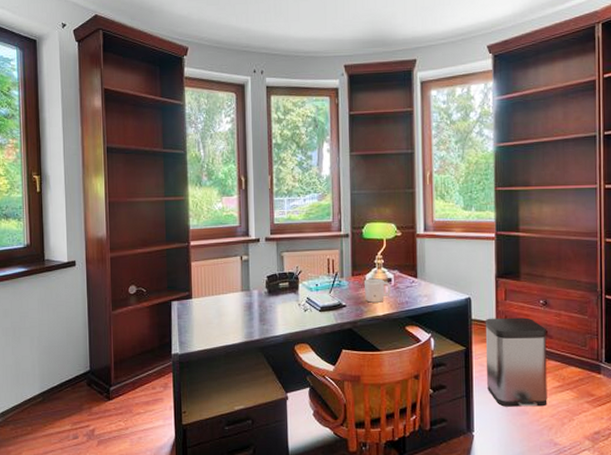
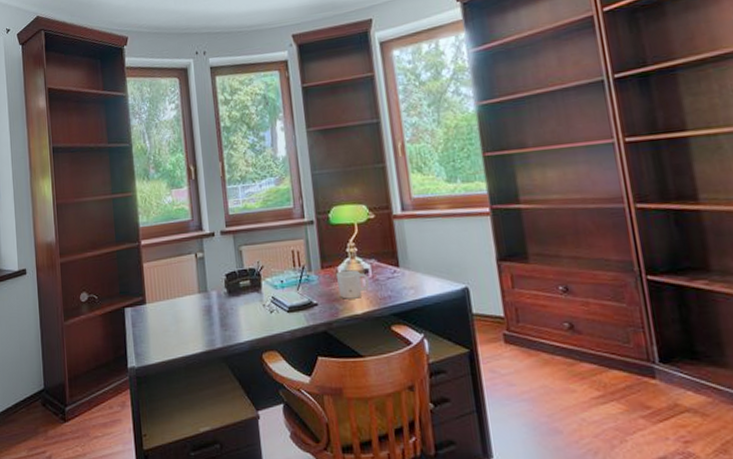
pedal bin: present [485,317,548,407] -> none [490,309,587,425]

